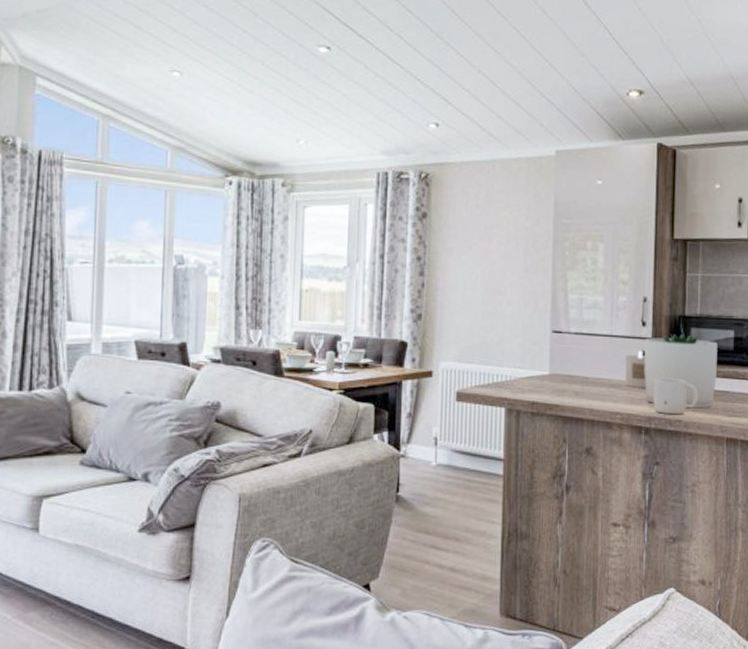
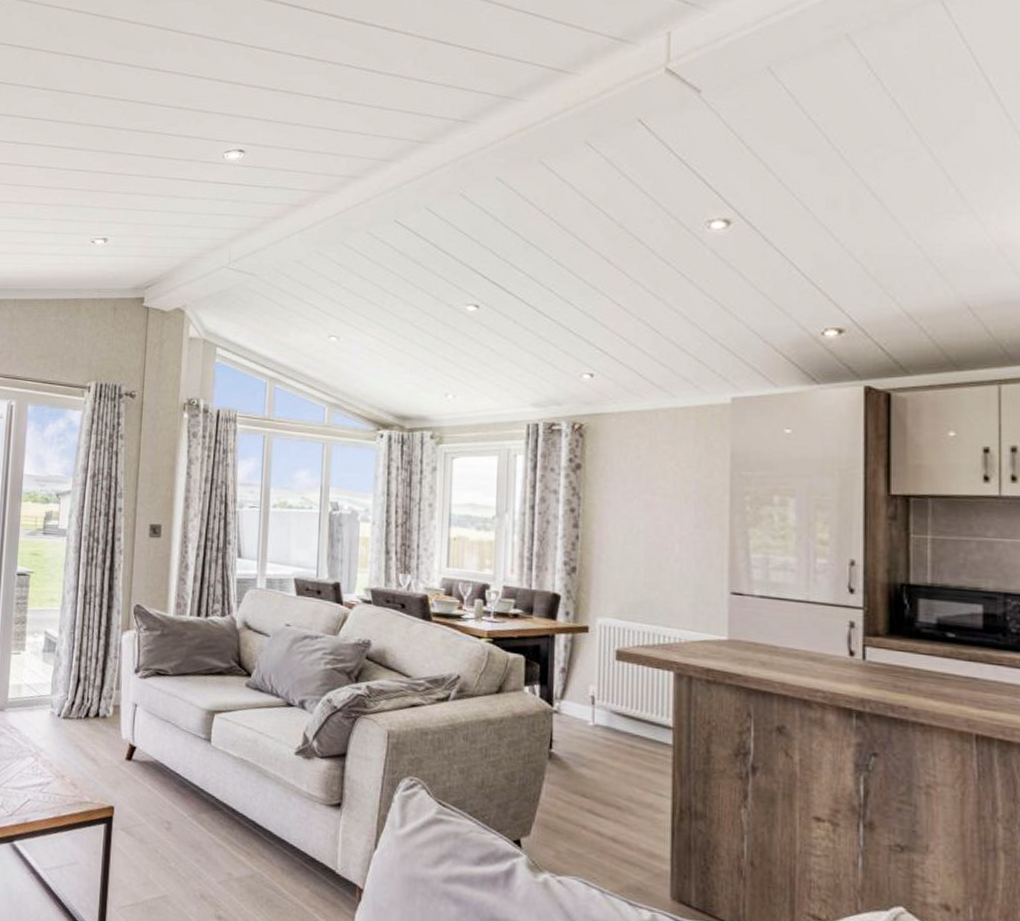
candle: present [624,350,647,388] -> none [826,620,858,665]
planter: present [644,334,718,409] -> none [853,604,958,696]
mug: present [653,378,699,415] -> none [866,653,932,701]

